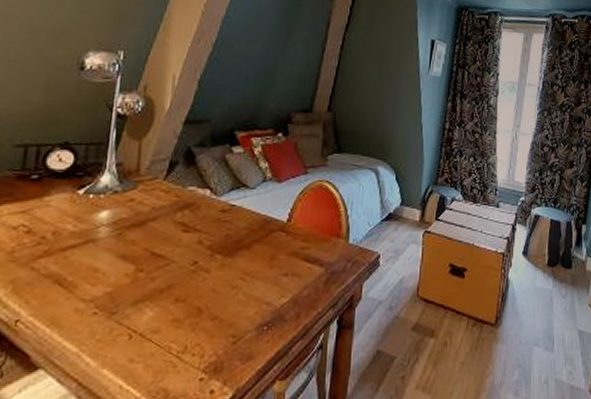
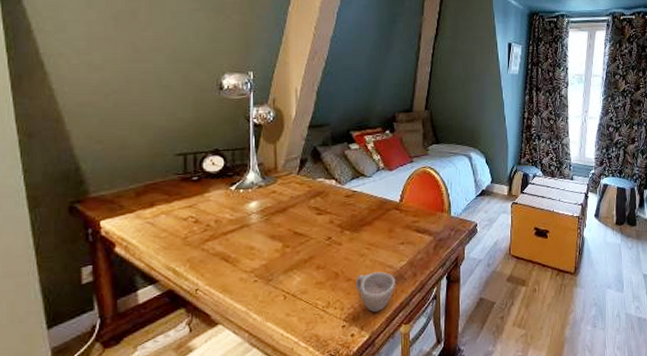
cup: none [222,310,273,363] -> present [355,272,395,313]

